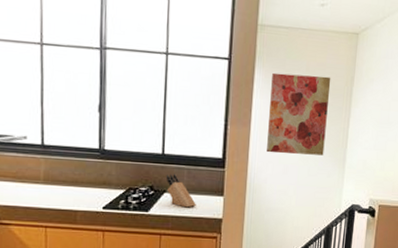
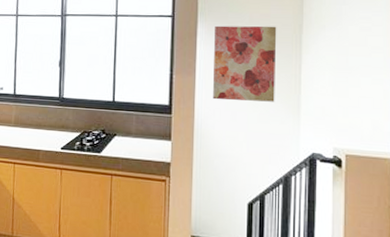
knife block: present [166,174,196,208] -> none [116,119,145,151]

